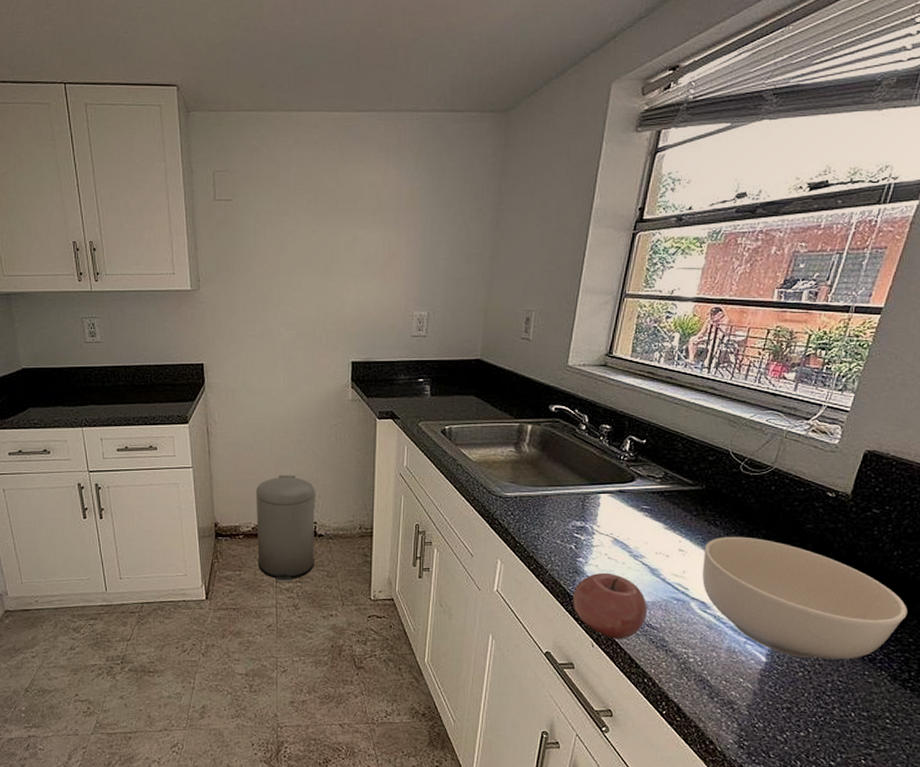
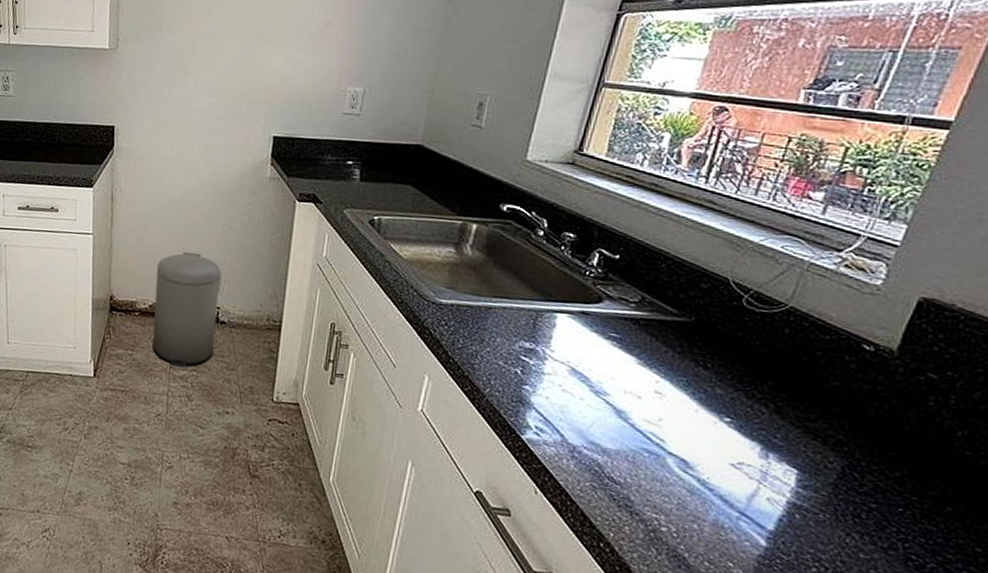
fruit: present [573,572,647,639] -> none [514,406,609,491]
bowl: present [702,536,907,660] -> none [684,382,975,562]

